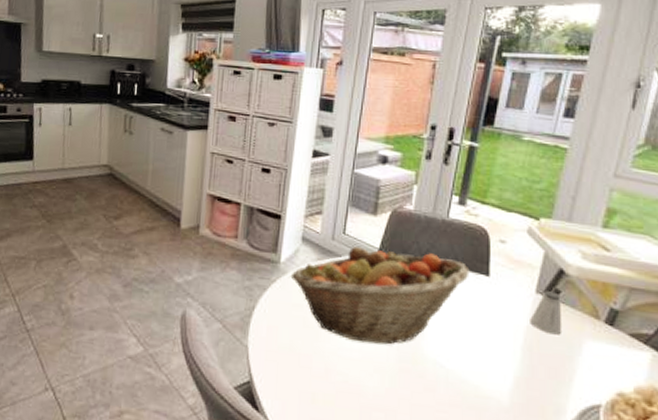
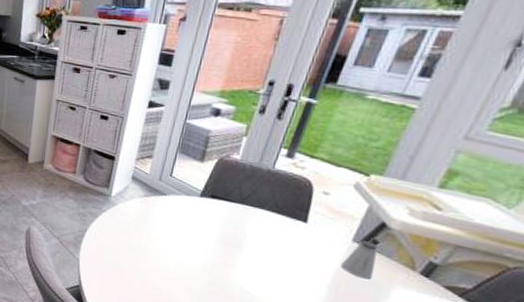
fruit basket: present [290,247,470,345] -> none [119,188,288,271]

